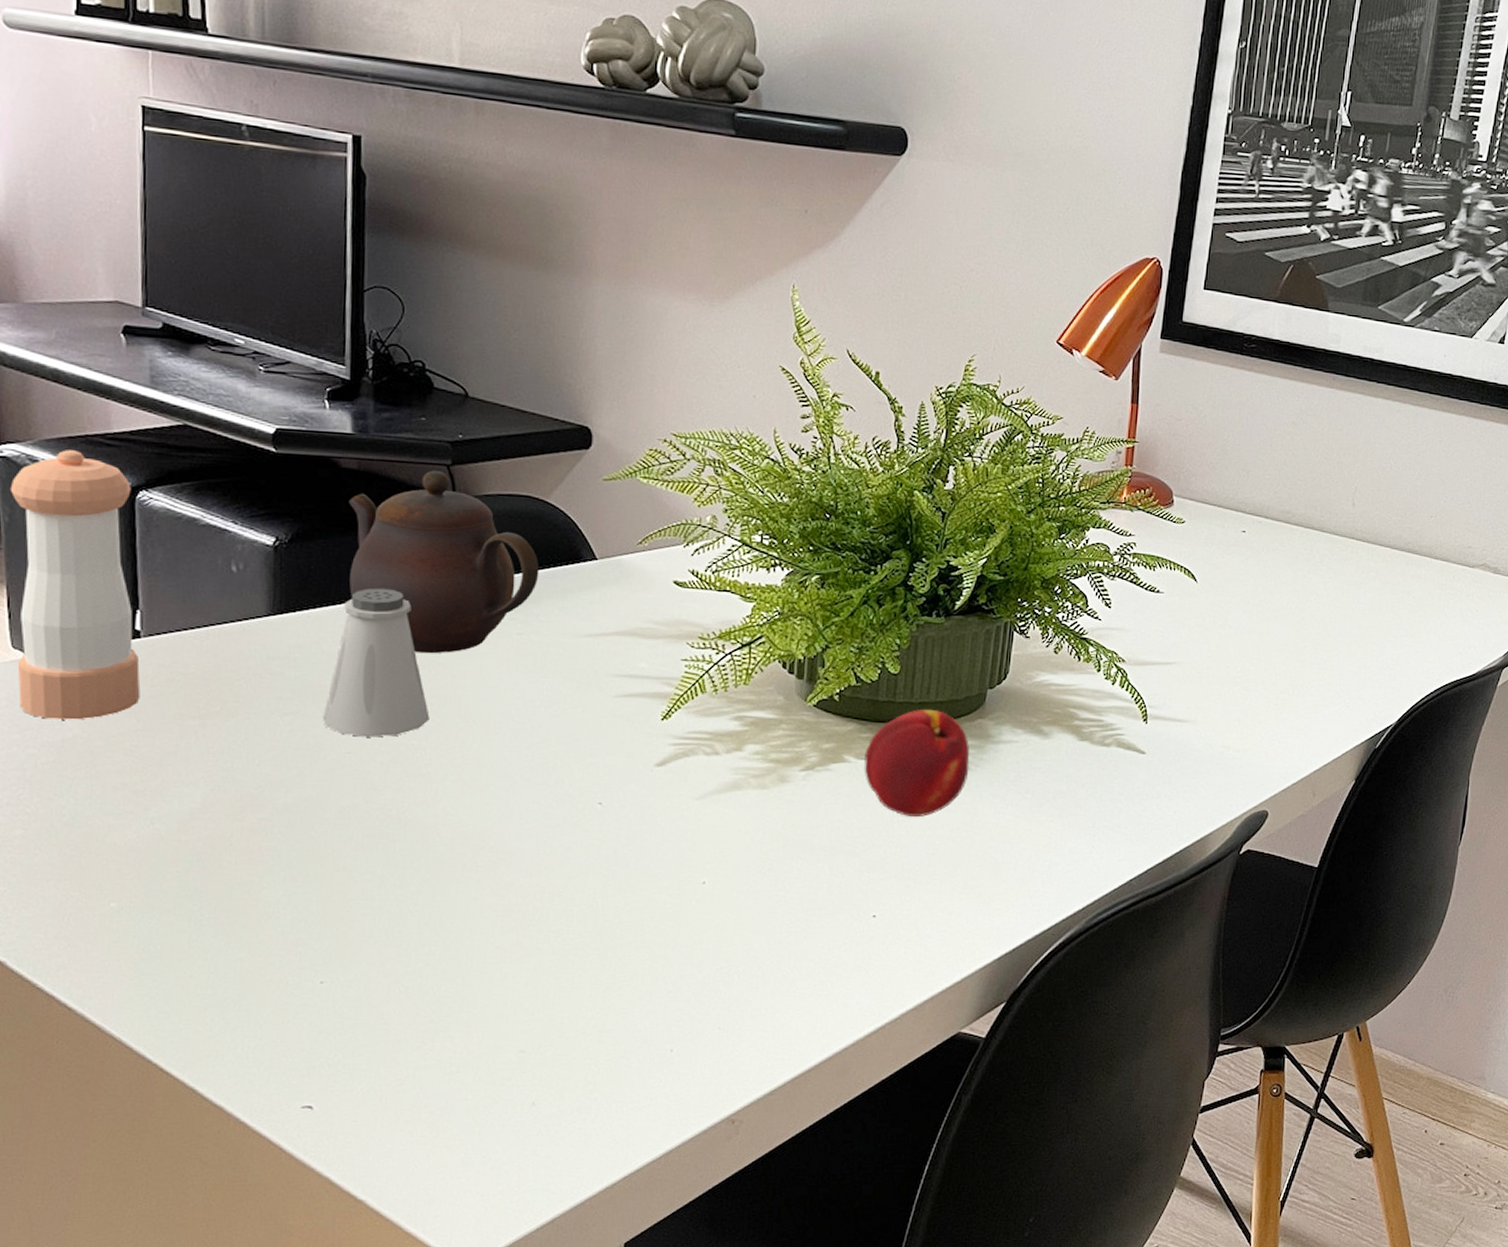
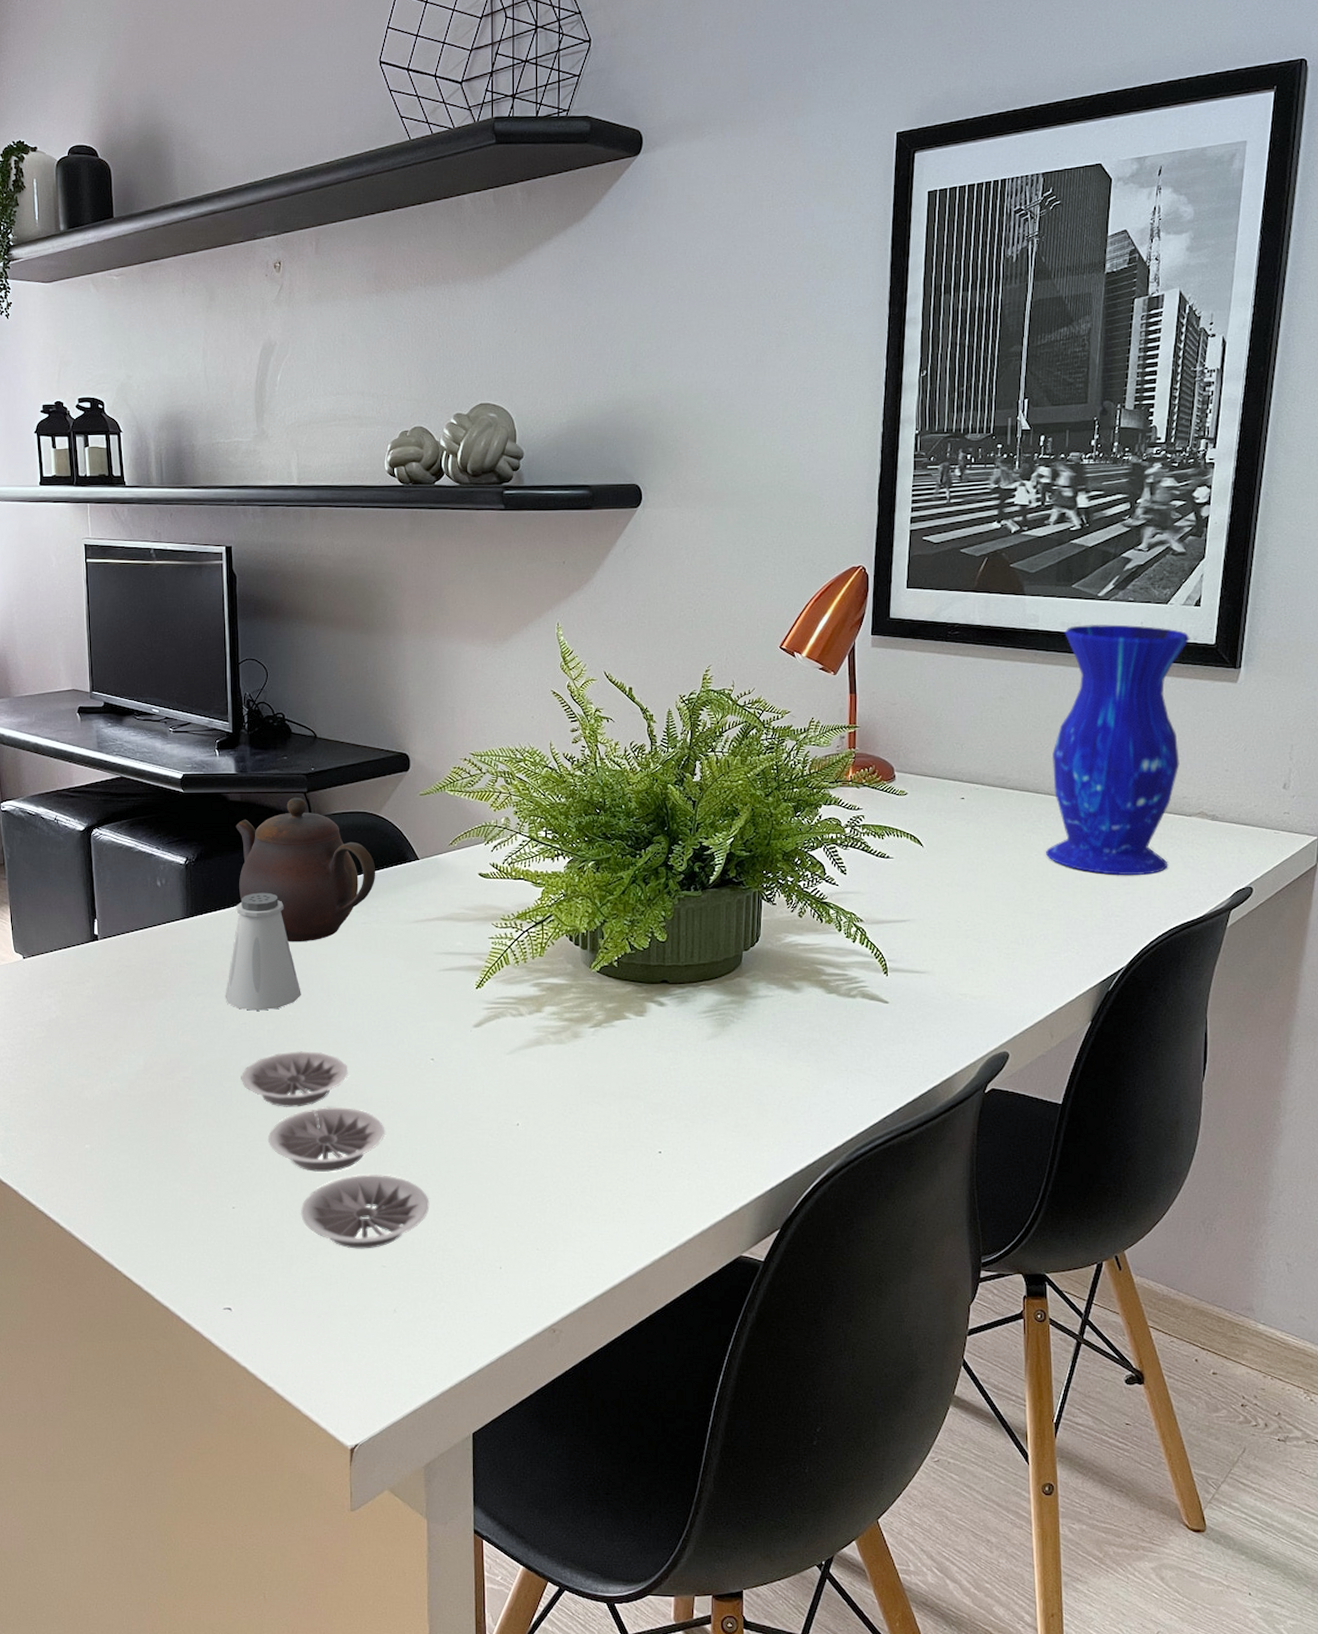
pepper shaker: present [10,450,141,720] -> none [9,802,100,1005]
plate: none [340,789,586,1031] -> present [241,1051,430,1249]
peach: present [864,709,970,818] -> none [642,971,732,1066]
vase: none [1325,351,1491,627] -> present [1046,624,1190,876]

